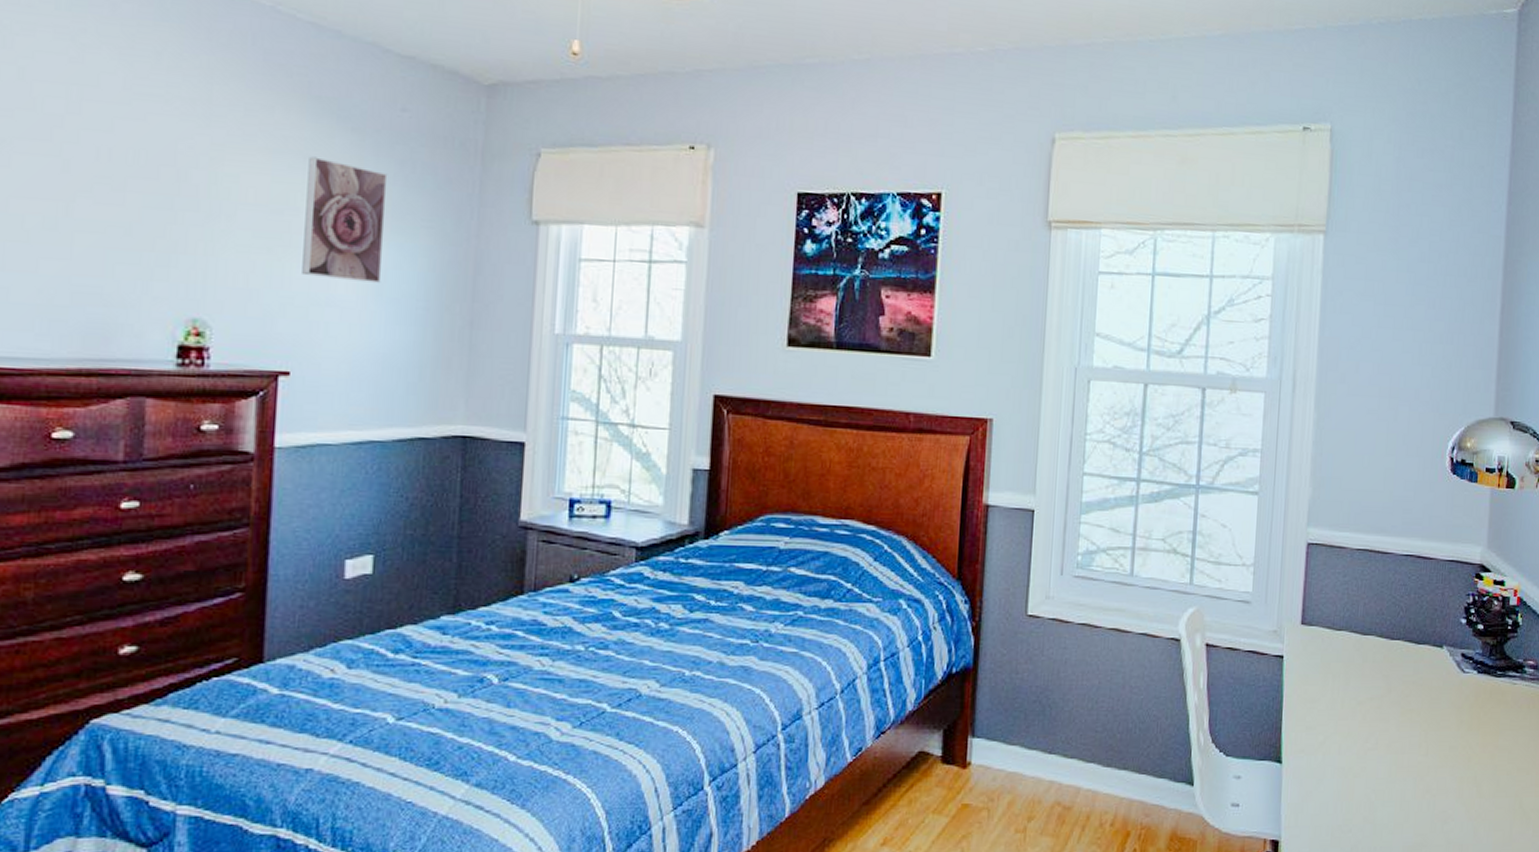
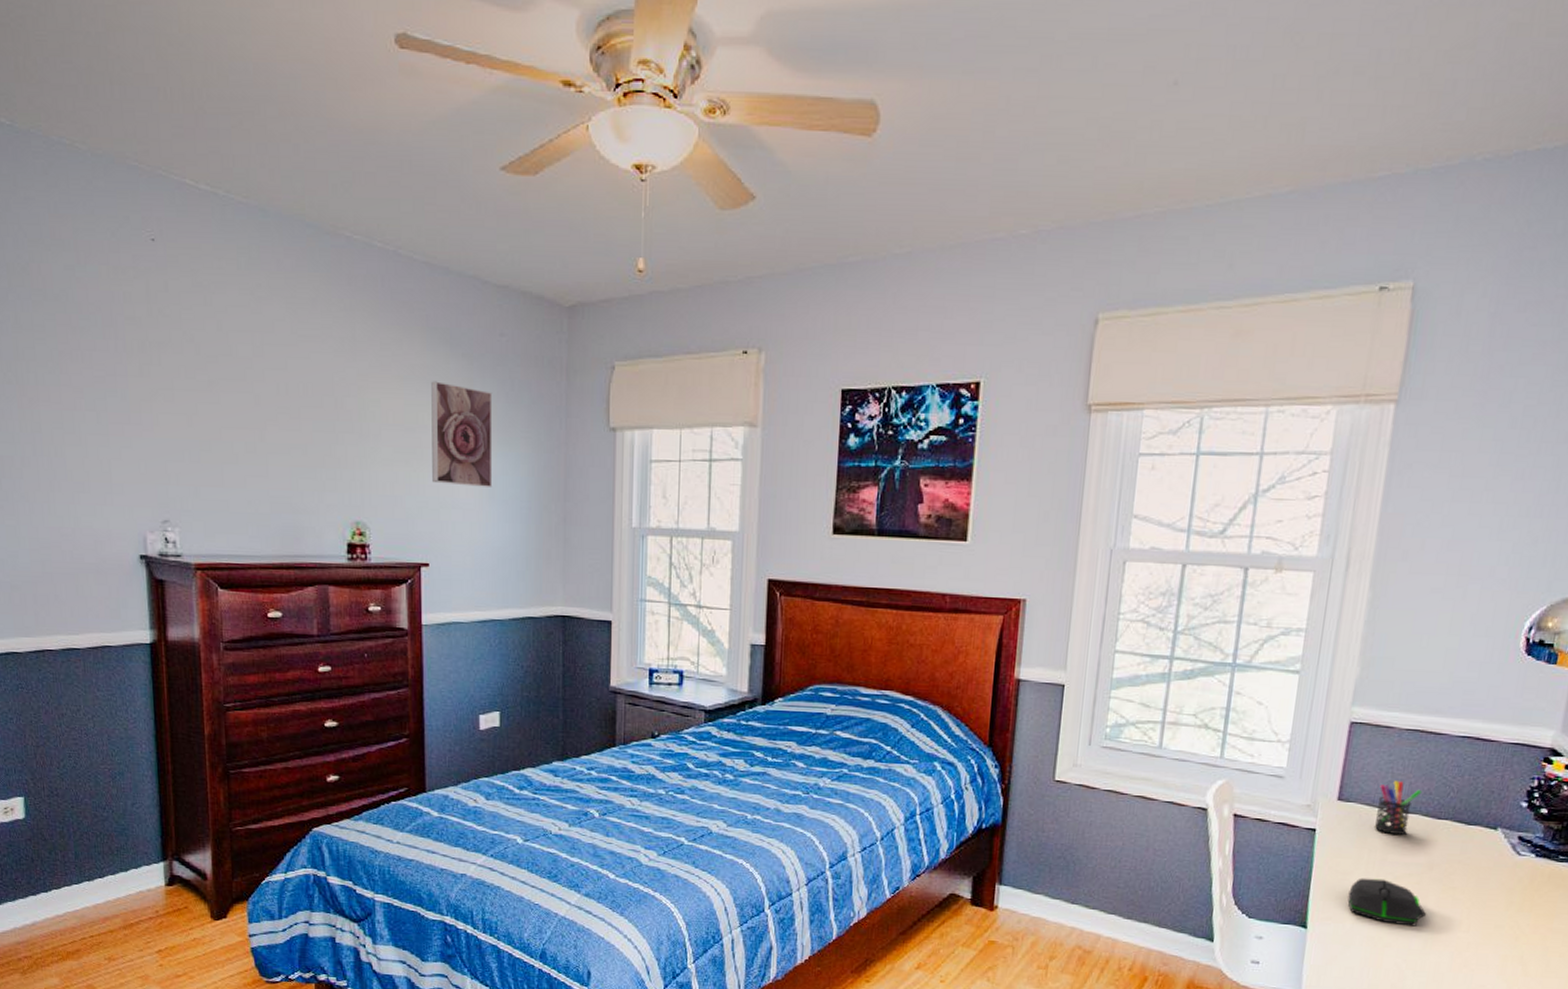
computer mouse: none [1317,705,1389,754] -> present [1347,878,1426,927]
pen holder: none [1335,601,1376,659] -> present [1374,780,1422,836]

